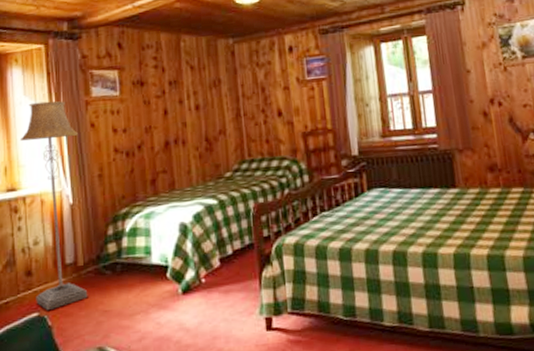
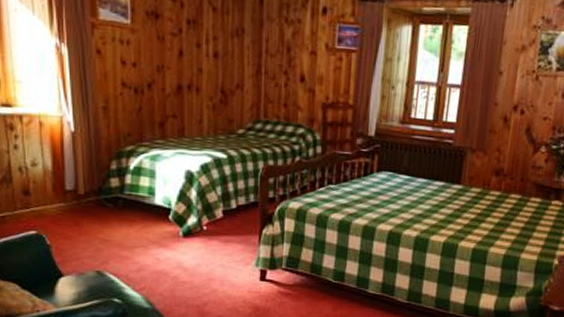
floor lamp: present [20,100,88,311] -> none [15,12,88,231]

